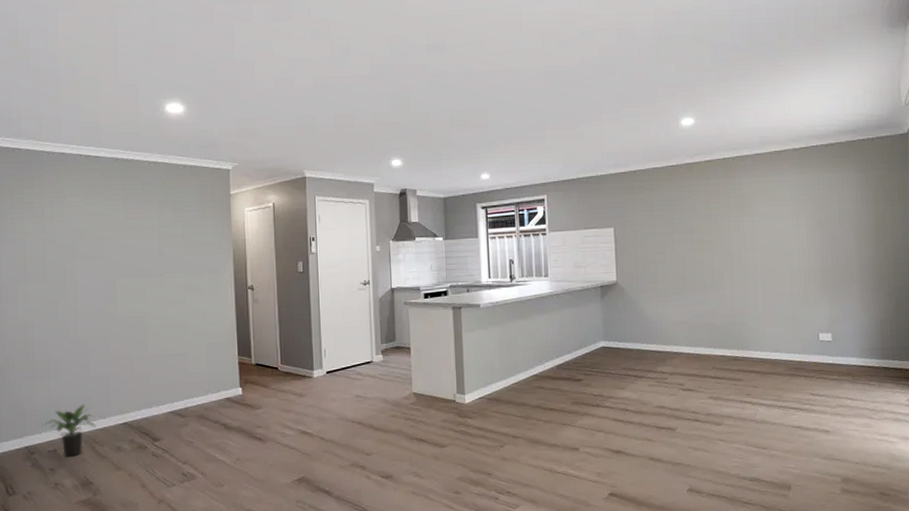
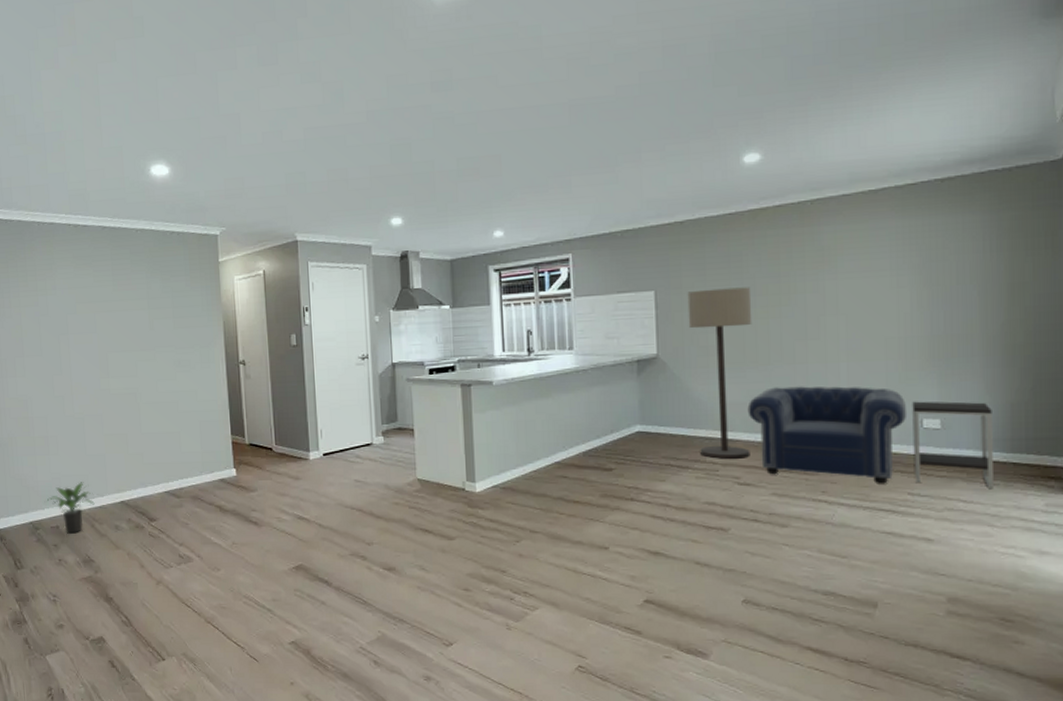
floor lamp: none [640,226,691,369] -> present [687,287,752,459]
armchair: none [688,307,808,387] -> present [747,386,908,484]
side table: none [811,319,871,389] -> present [912,401,993,490]

